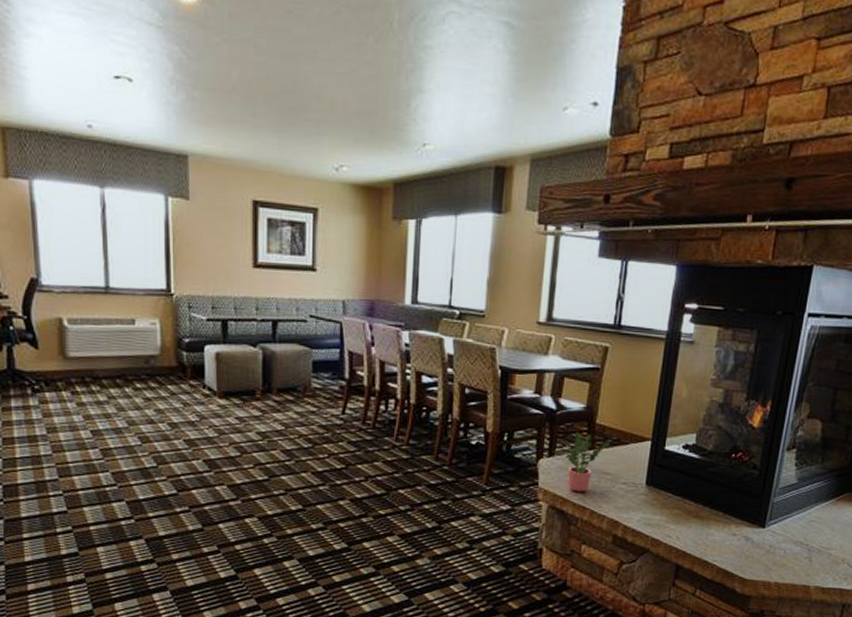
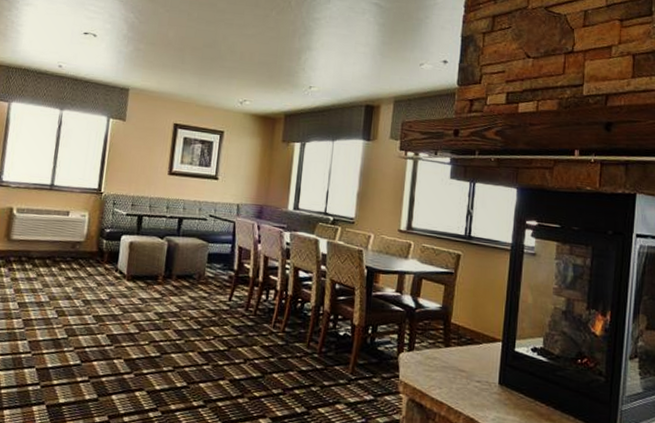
potted plant: present [553,432,610,492] -> none [413,329,464,388]

